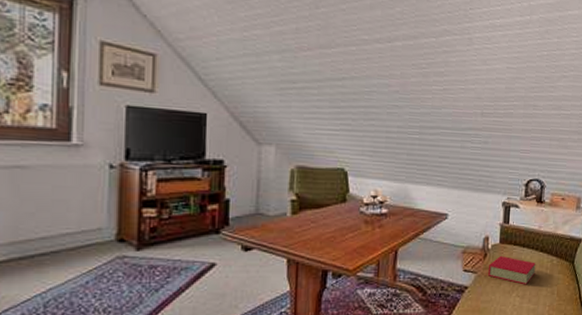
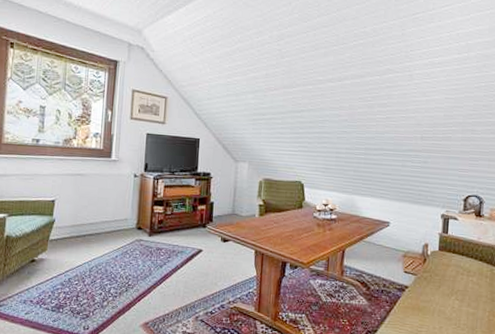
book: present [488,256,536,285] -> none [428,262,475,290]

